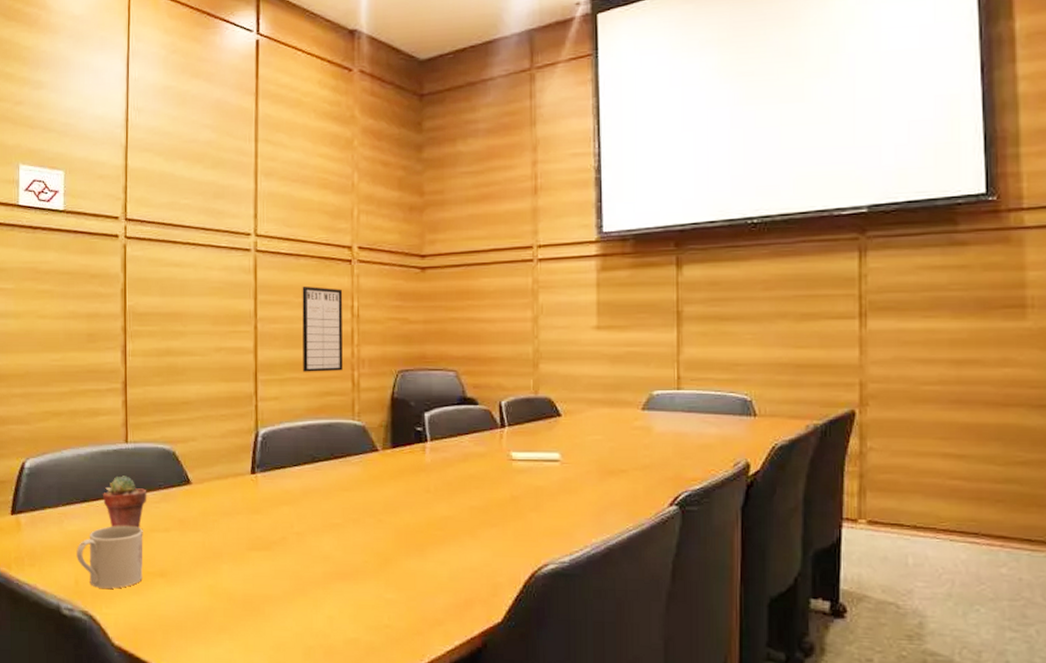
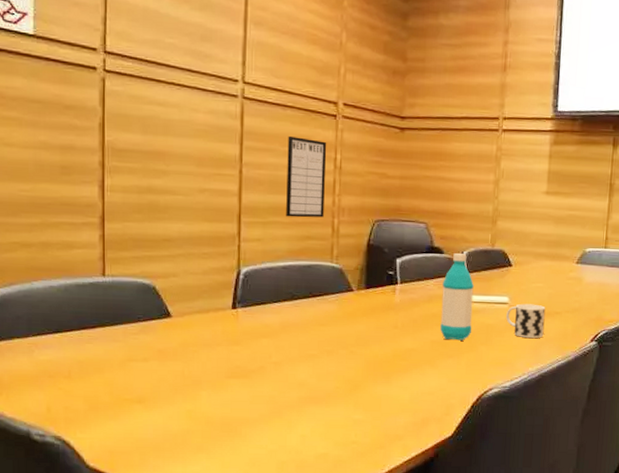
mug: present [76,525,143,589] -> none [48,355,121,415]
potted succulent: present [103,476,147,528] -> none [78,308,125,358]
water bottle: none [479,404,517,506] -> present [440,253,474,341]
cup: none [559,460,608,503] -> present [506,303,546,339]

